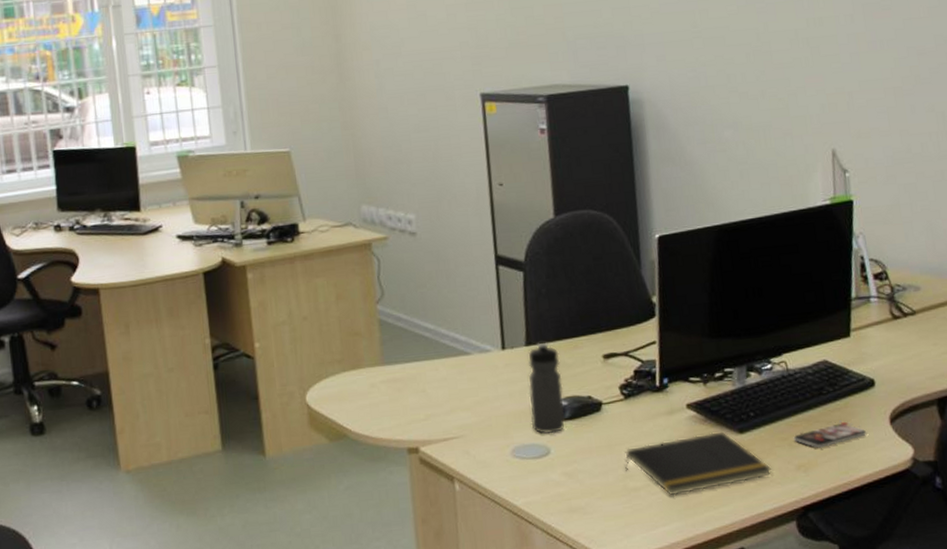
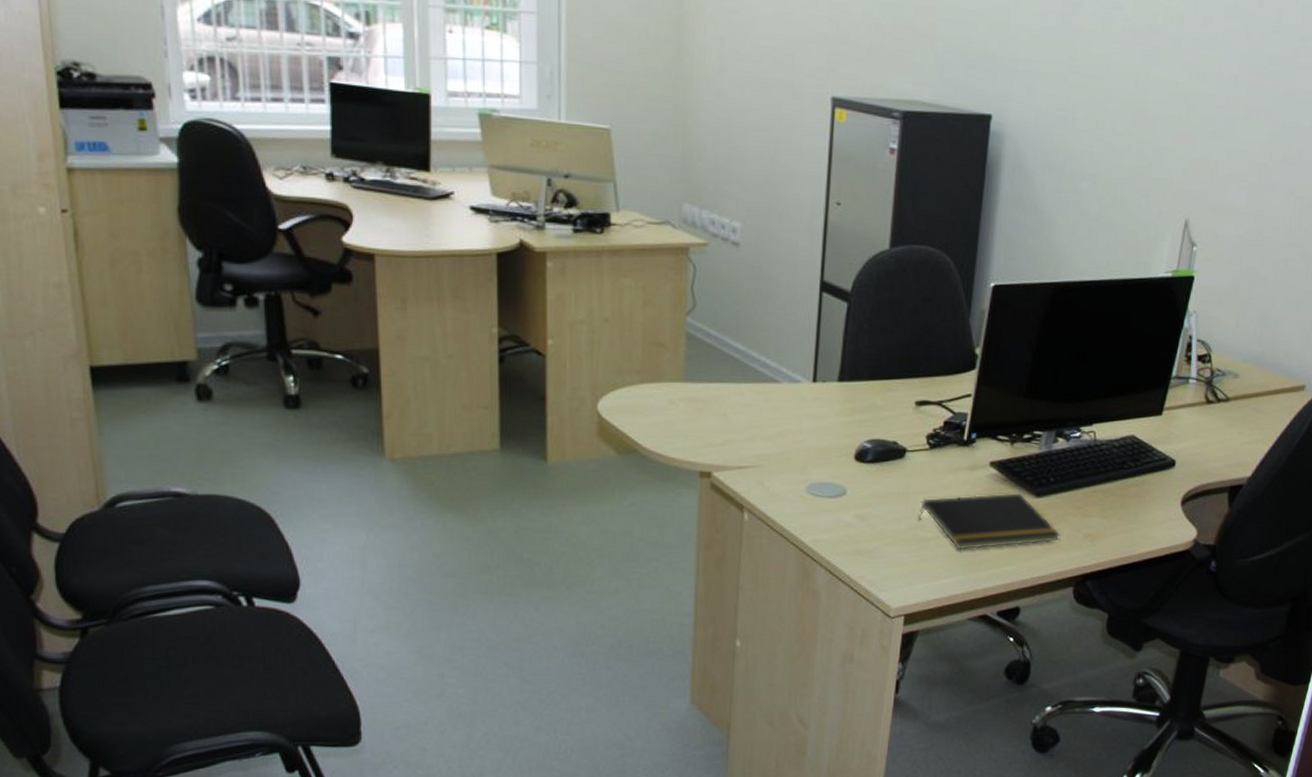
water bottle: present [528,343,565,434] -> none [831,380,871,475]
smartphone: present [793,420,867,448] -> none [1087,496,1158,520]

